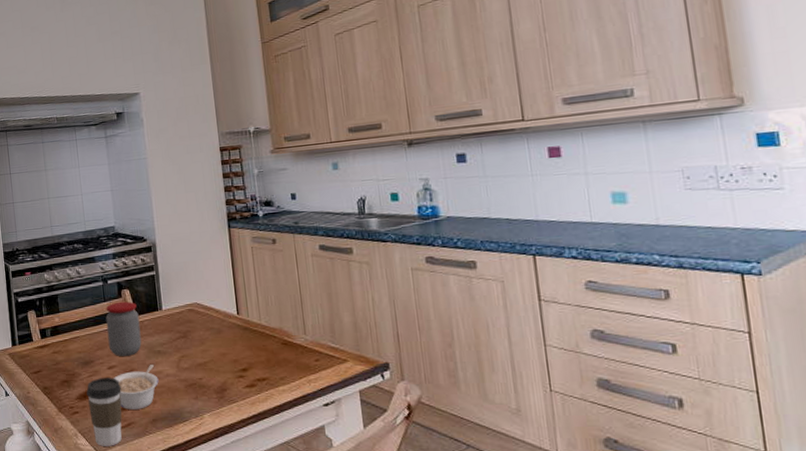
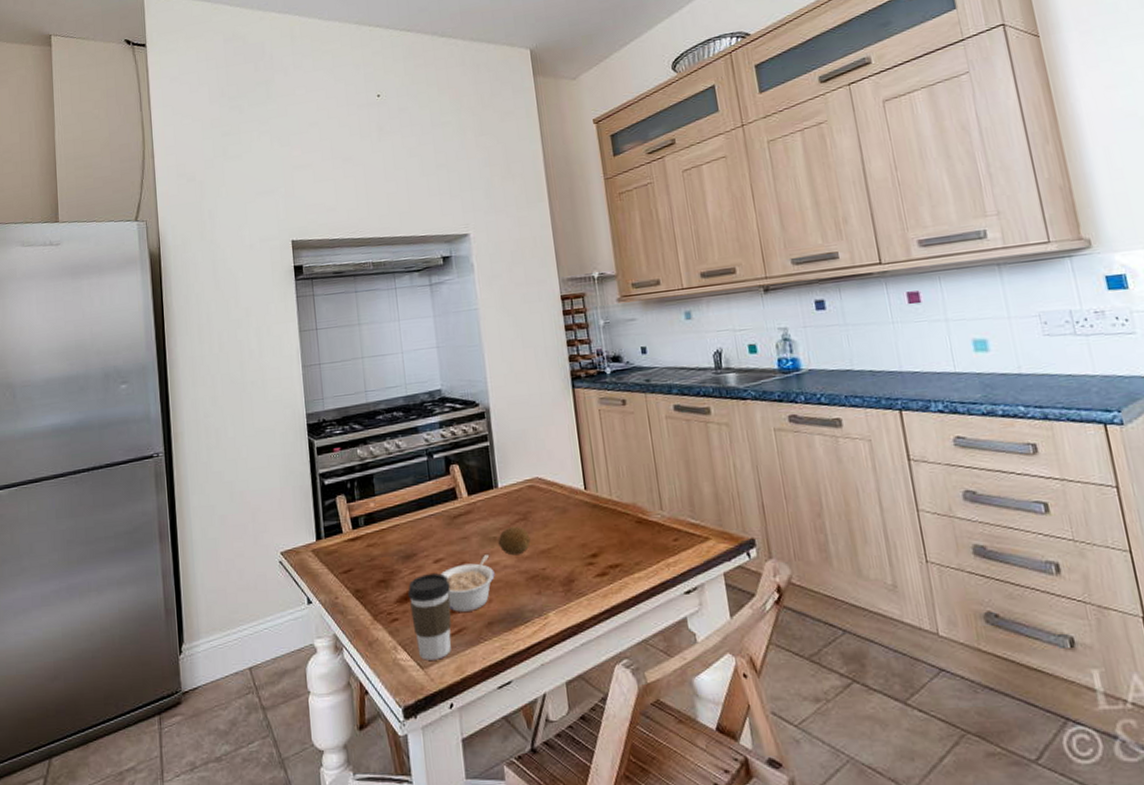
jar: present [105,301,142,356] -> none [431,479,474,547]
fruit: none [162,342,190,367] -> present [498,526,531,556]

